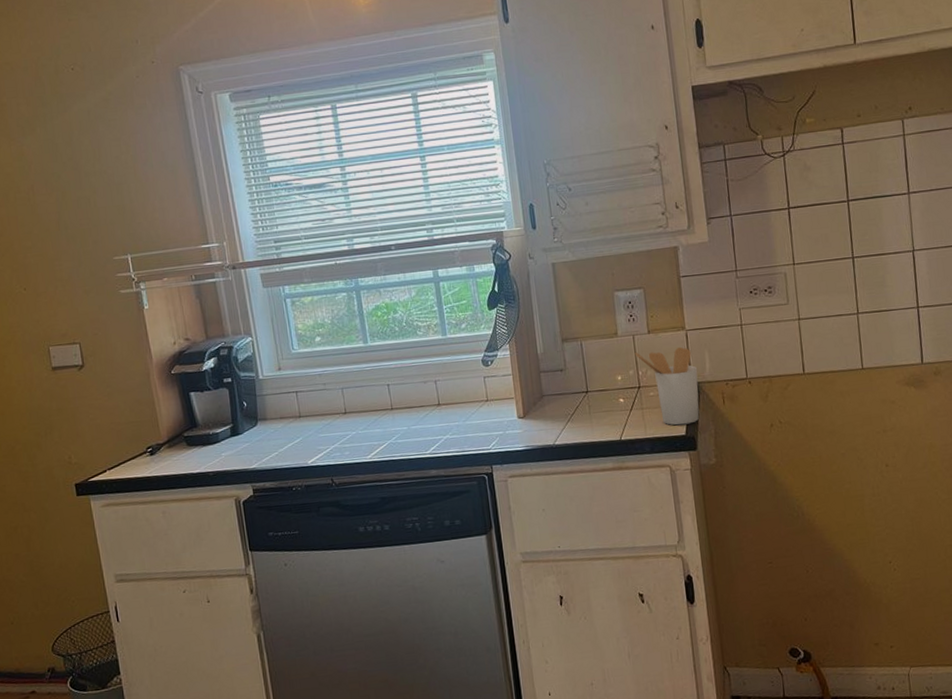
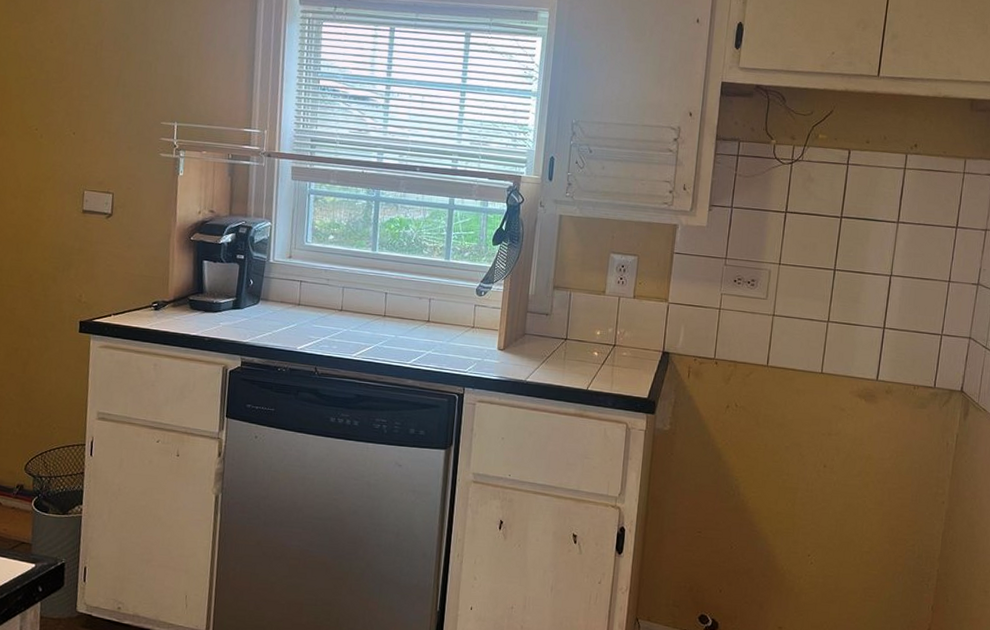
utensil holder: present [634,347,700,426] -> none [617,313,672,389]

